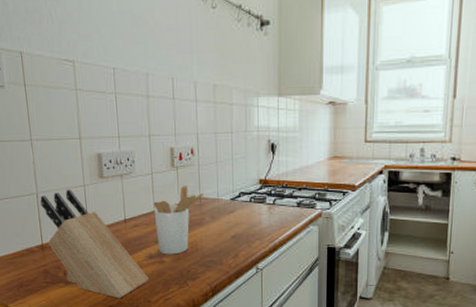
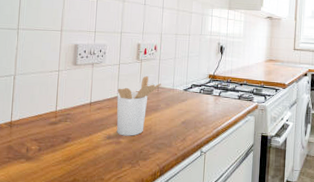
knife block: present [40,189,150,299] -> none [16,73,105,176]

